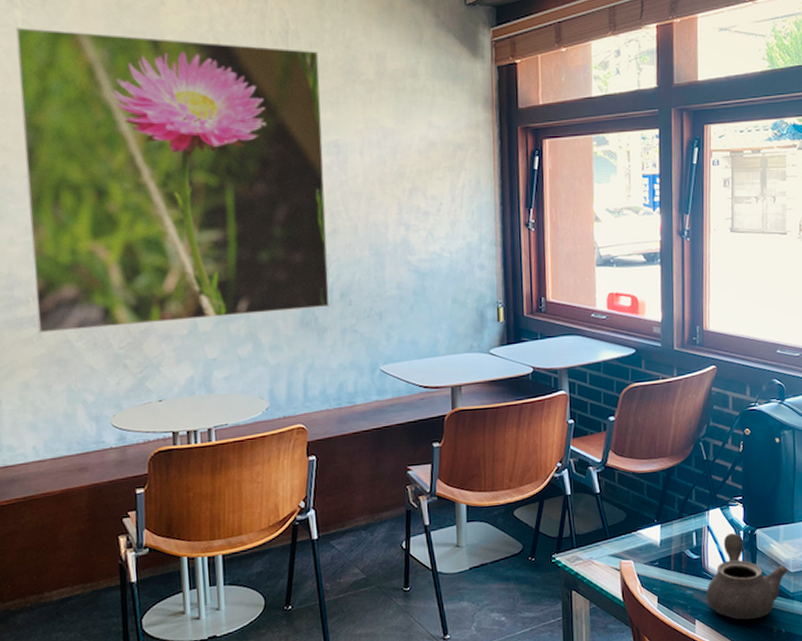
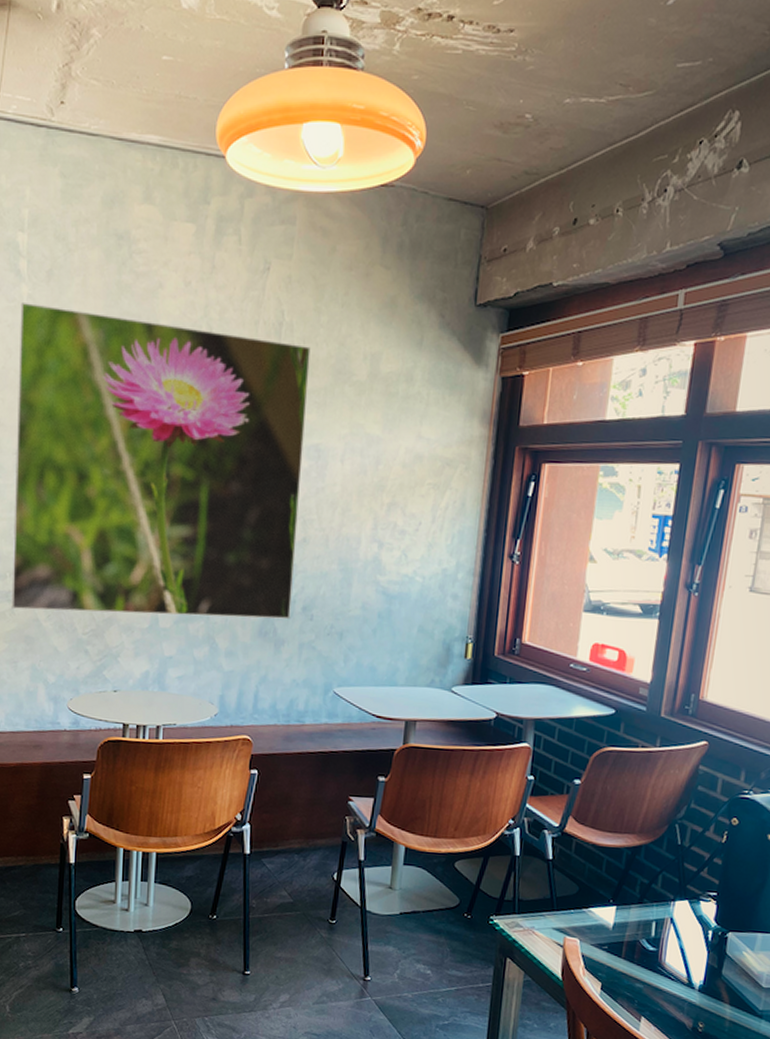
teapot: present [705,533,788,620] -> none [657,931,760,1030]

